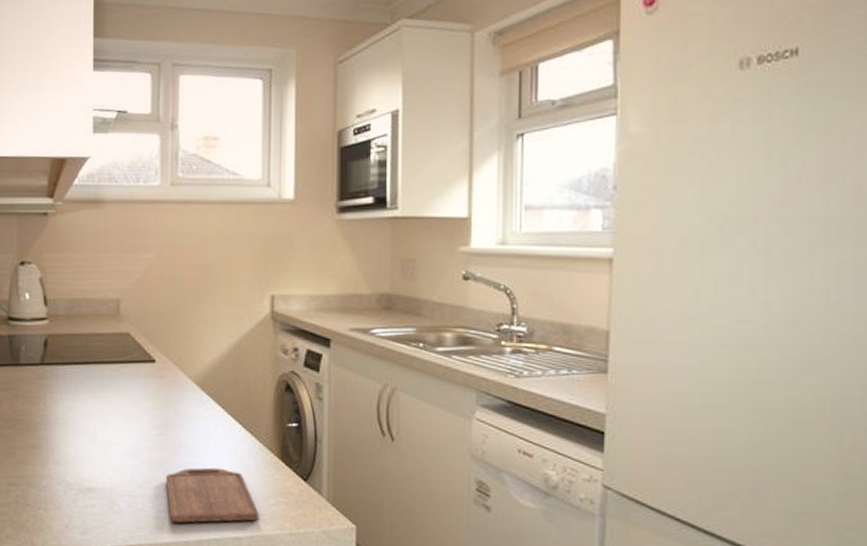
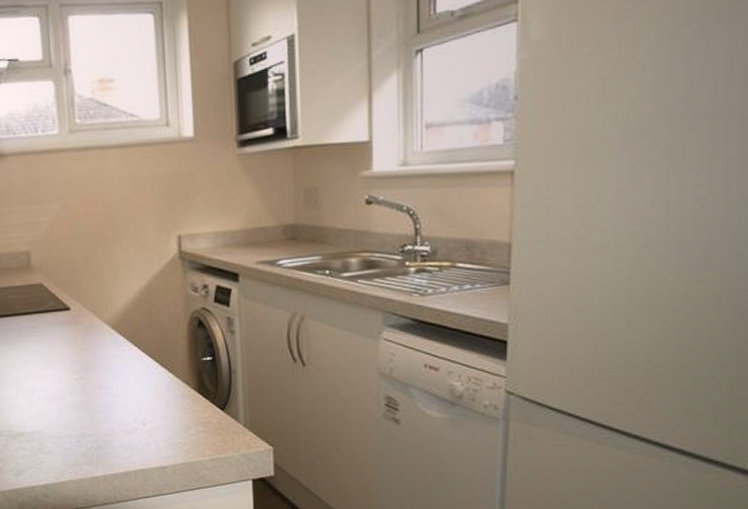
cutting board: present [166,467,259,524] -> none [90,404,181,459]

